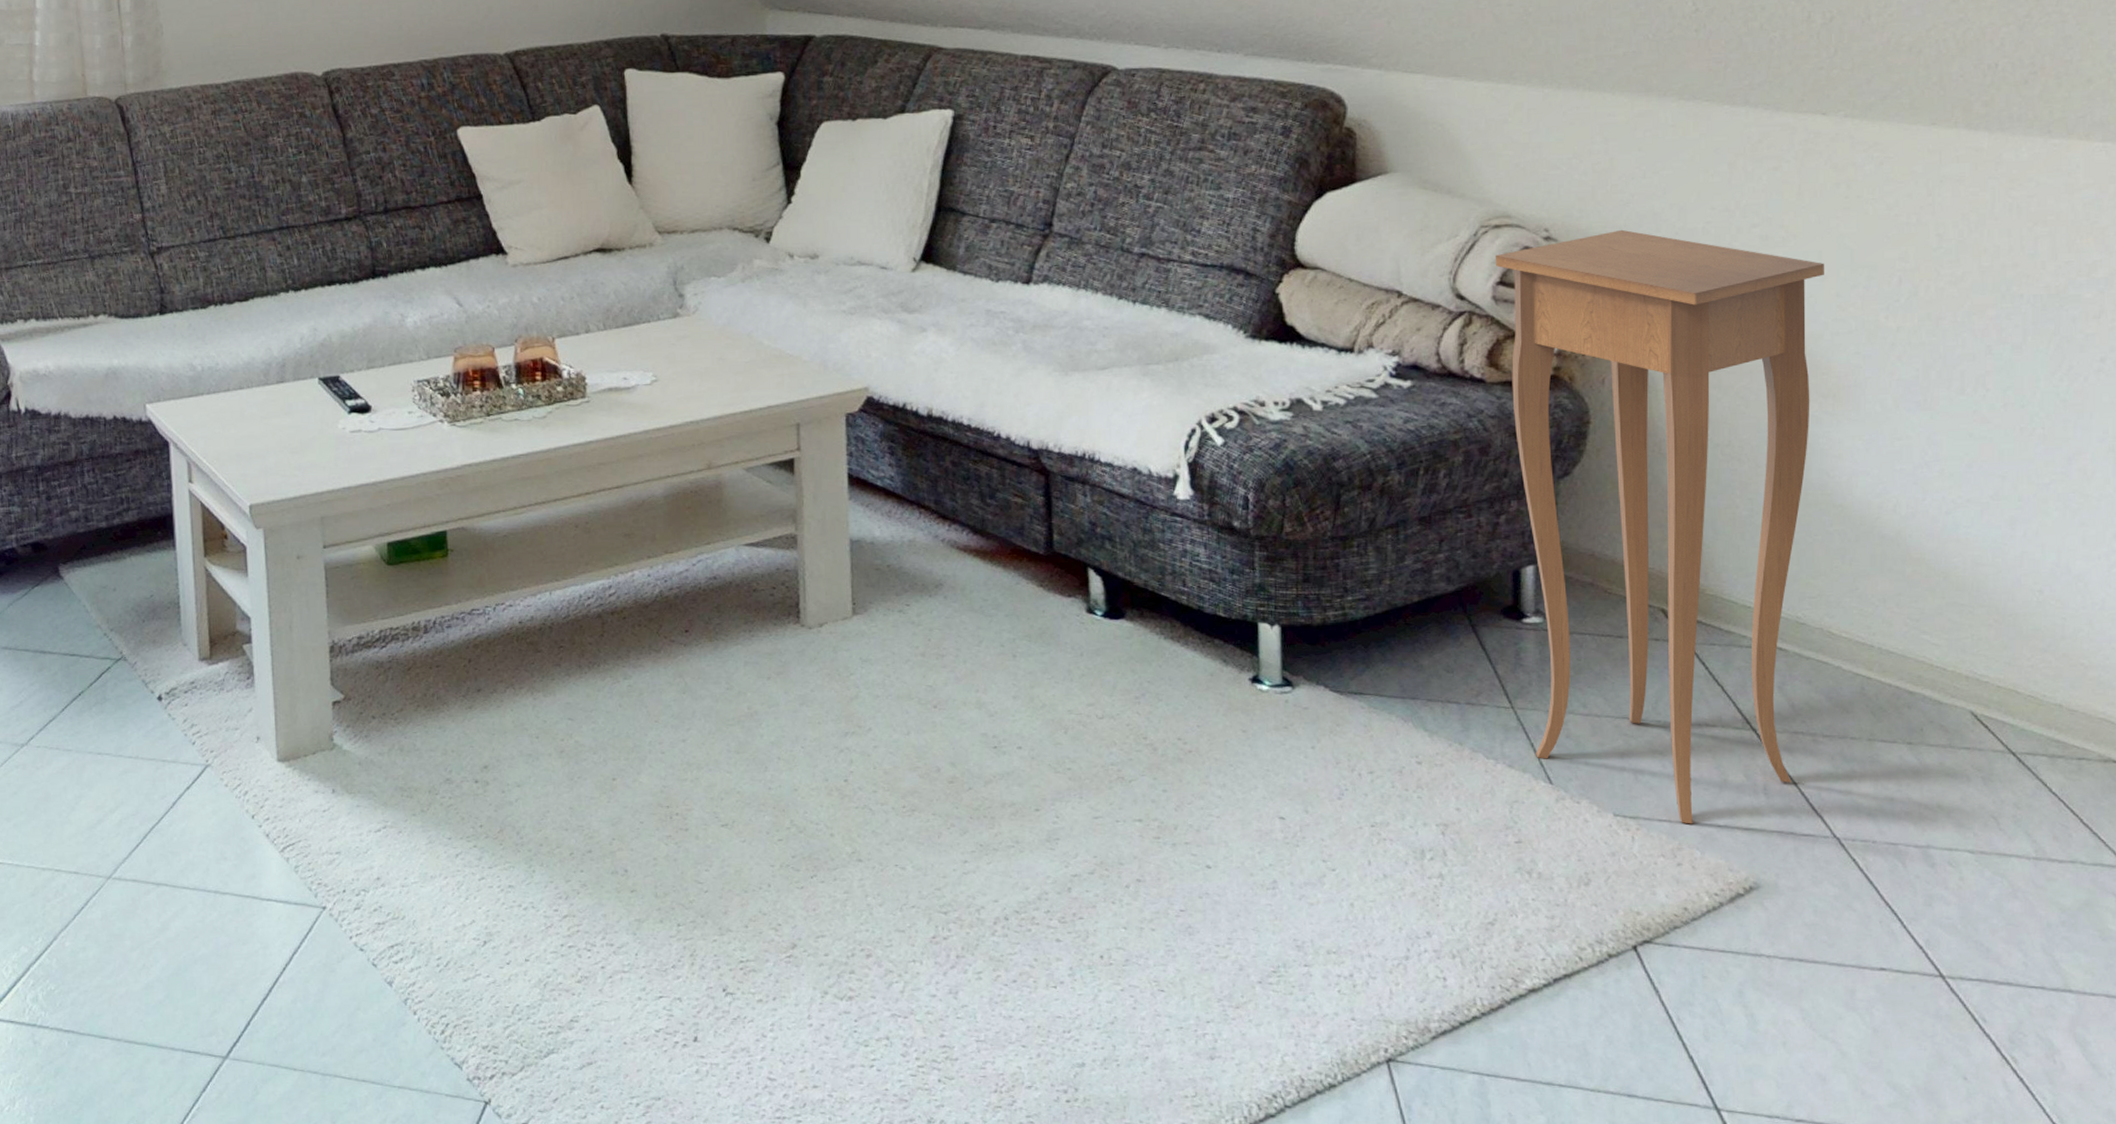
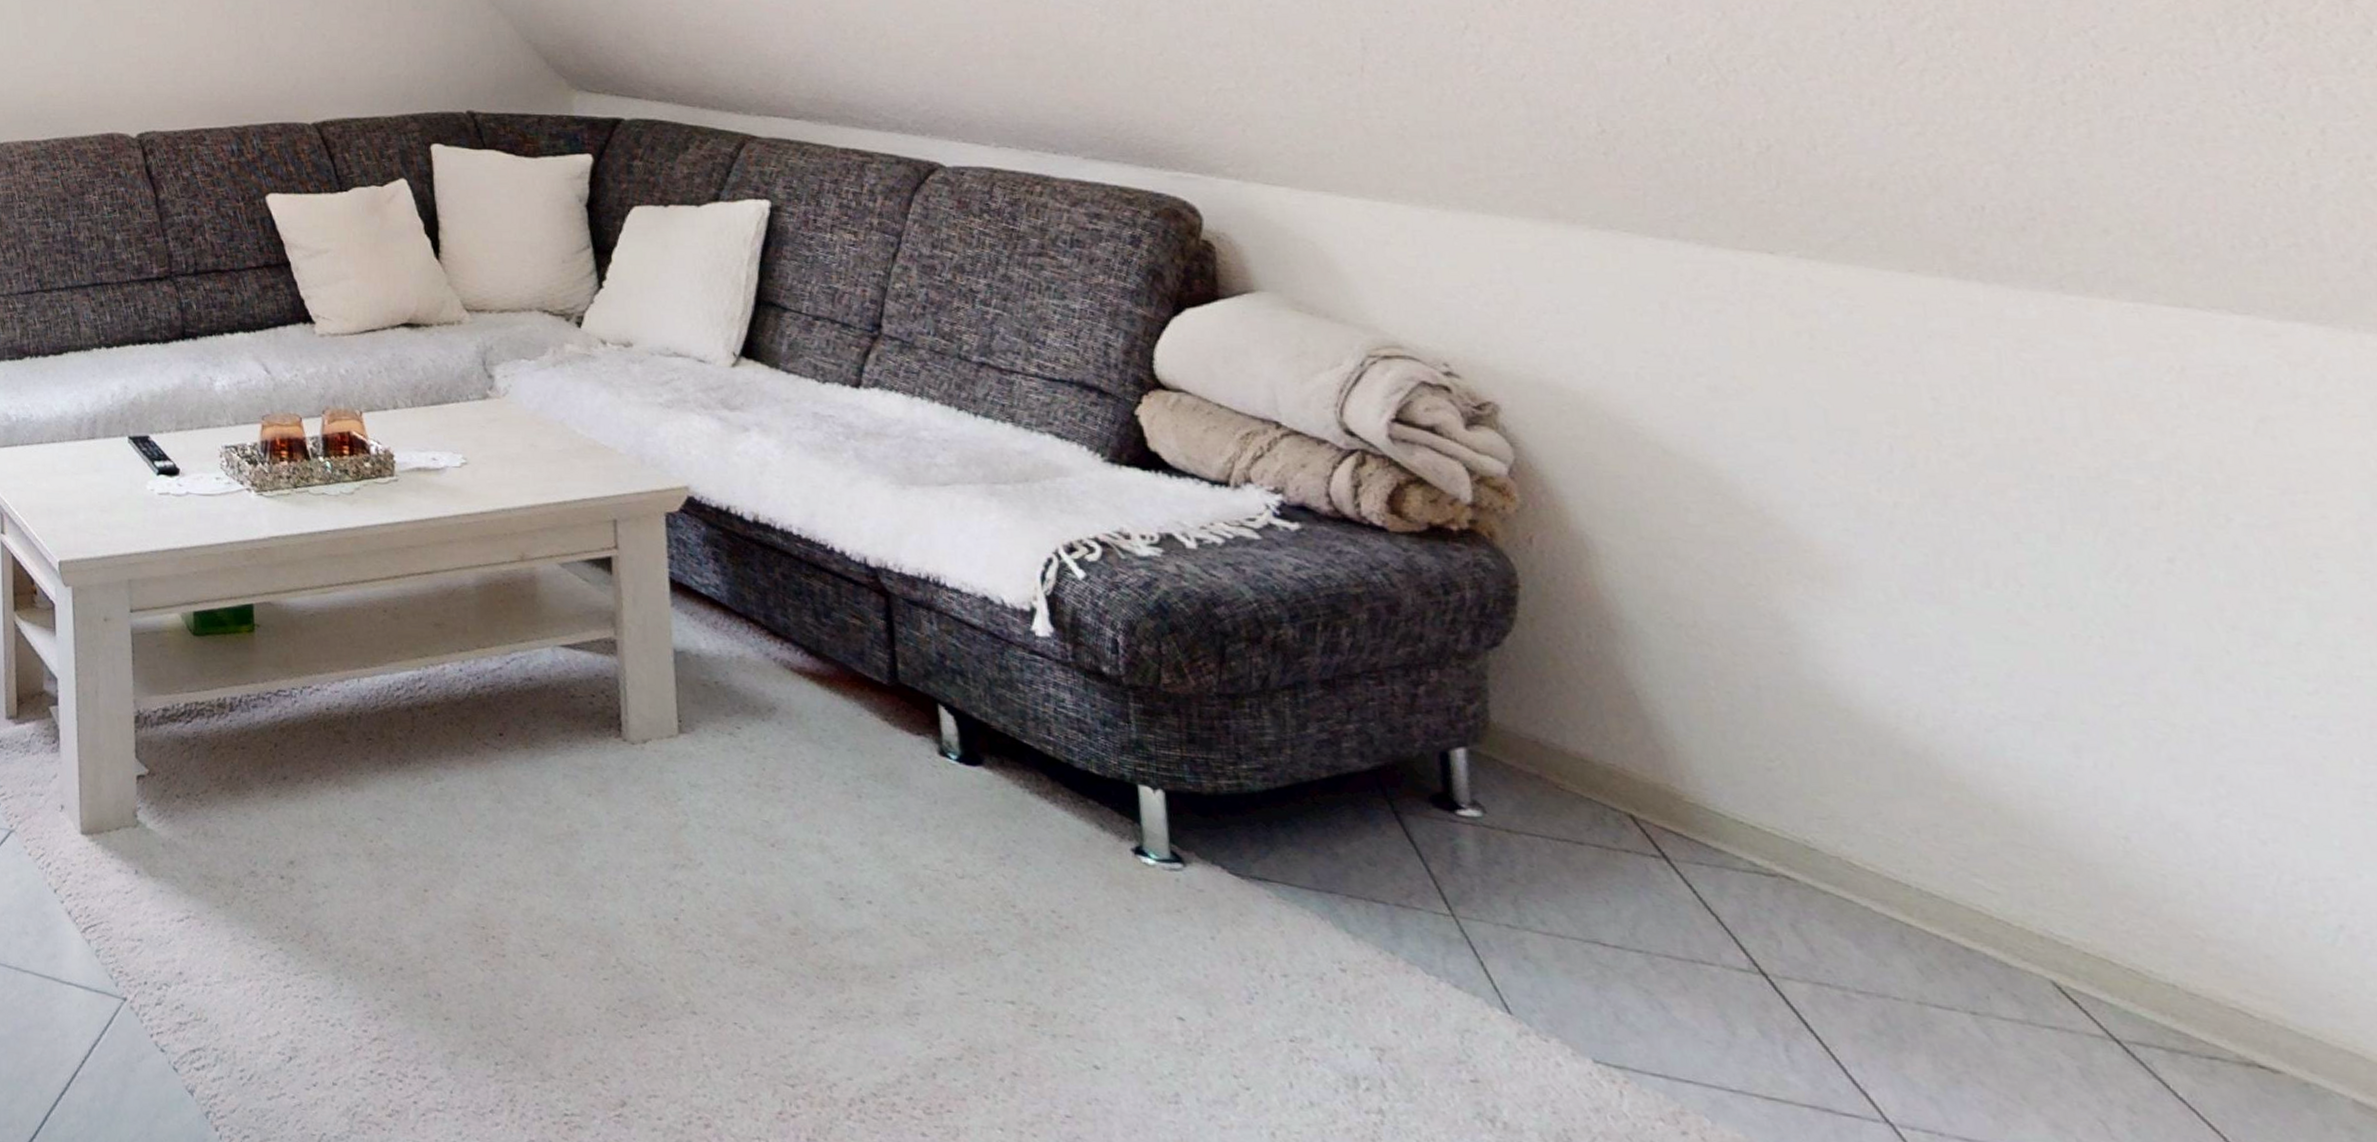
side table: present [1496,229,1824,824] -> none [1388,369,1821,1084]

